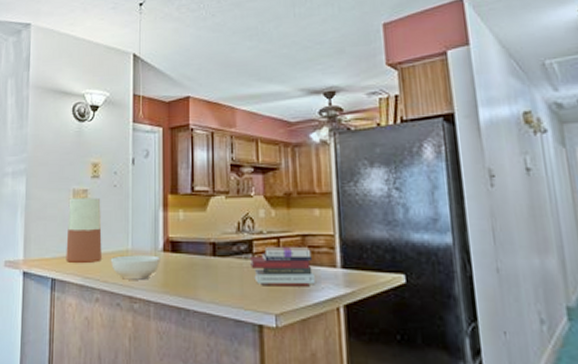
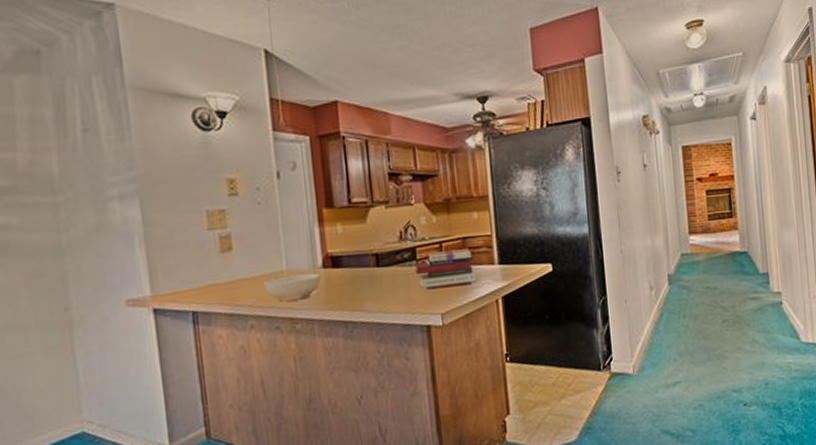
vase: present [66,197,102,264] -> none [202,217,252,293]

